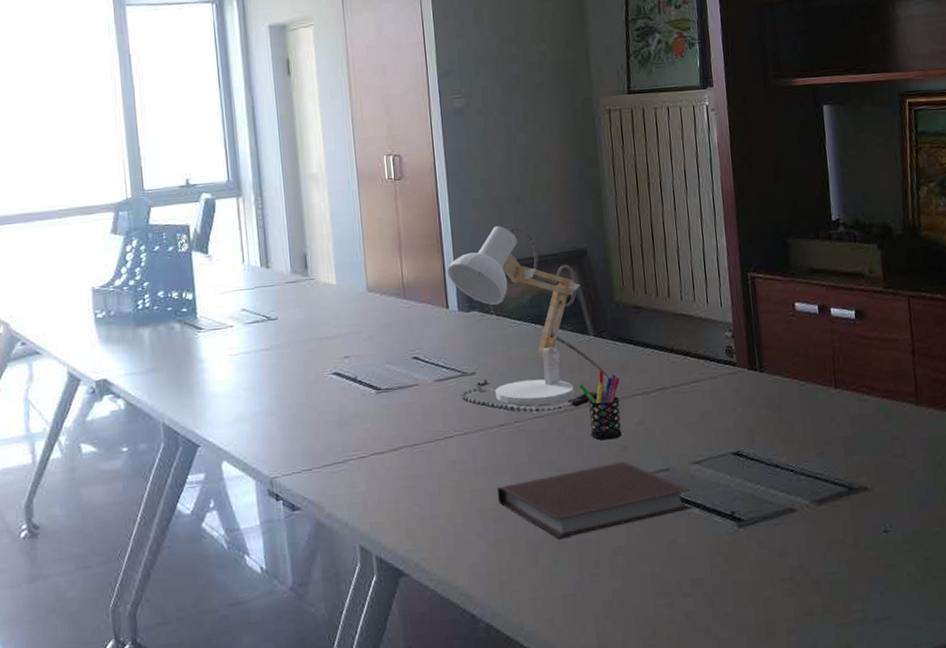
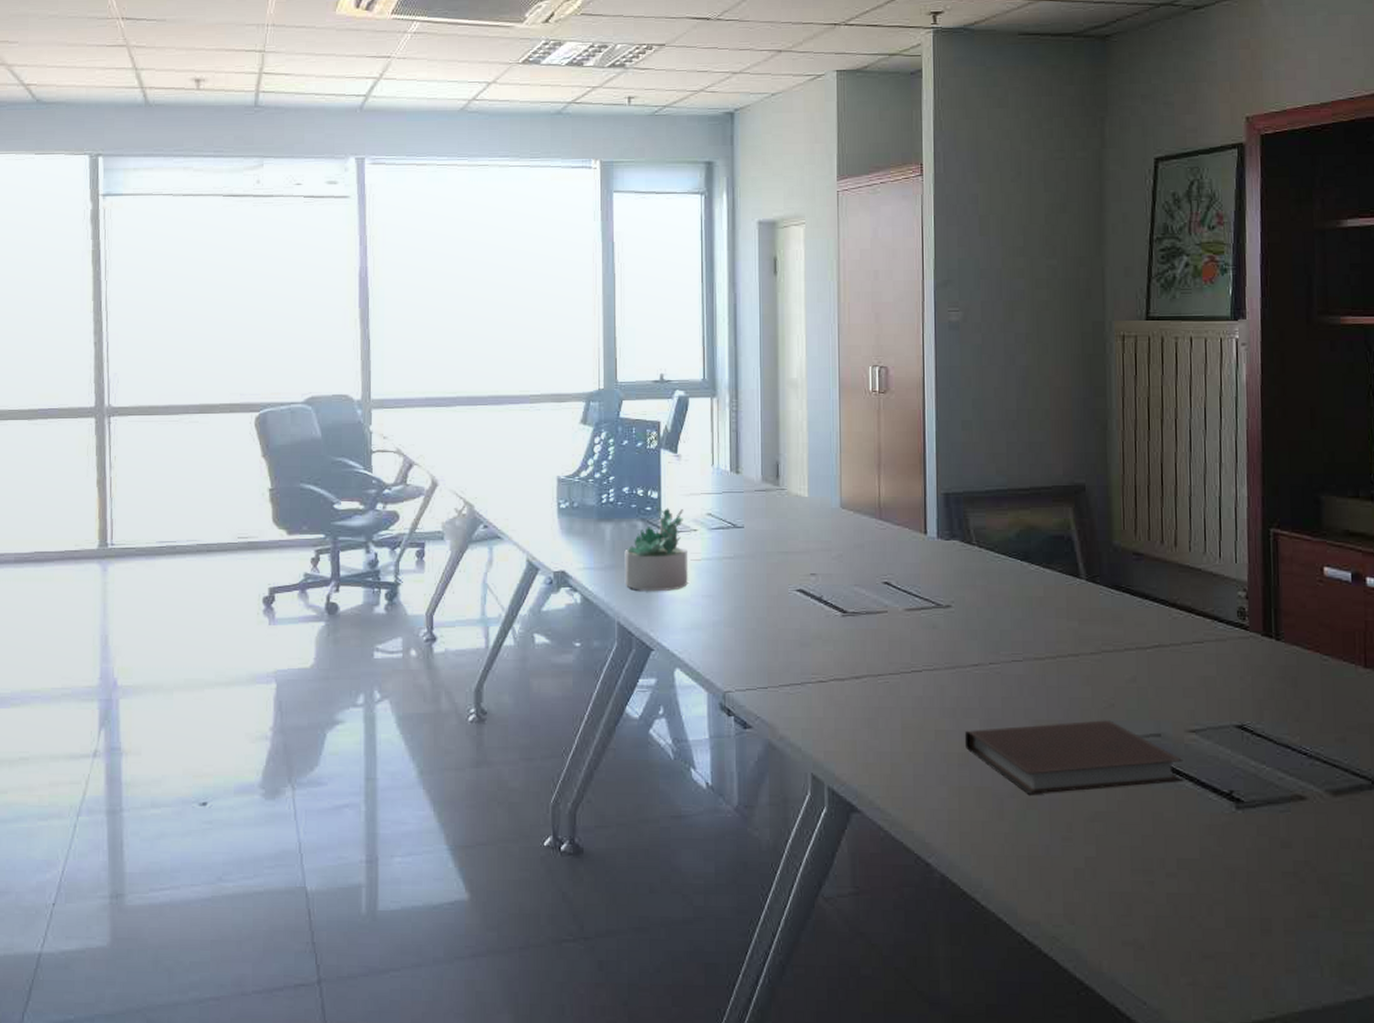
succulent plant: none [164,307,228,390] -> present [624,506,688,591]
desk lamp: present [447,226,609,413] -> none [928,451,1100,656]
pen holder: present [578,369,622,440] -> none [1064,617,1112,695]

